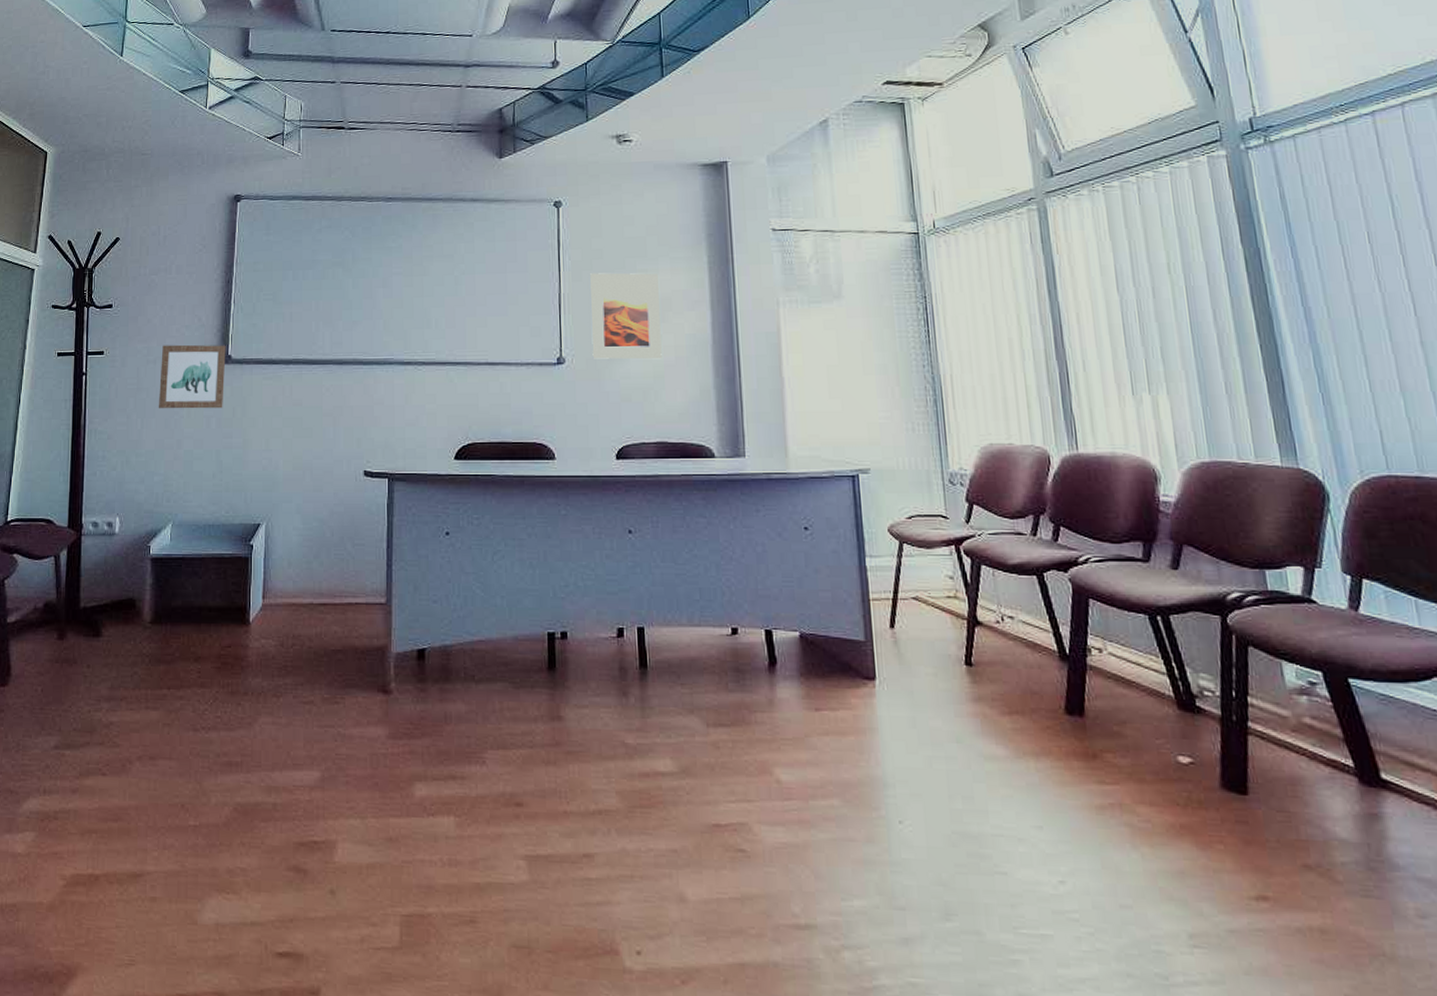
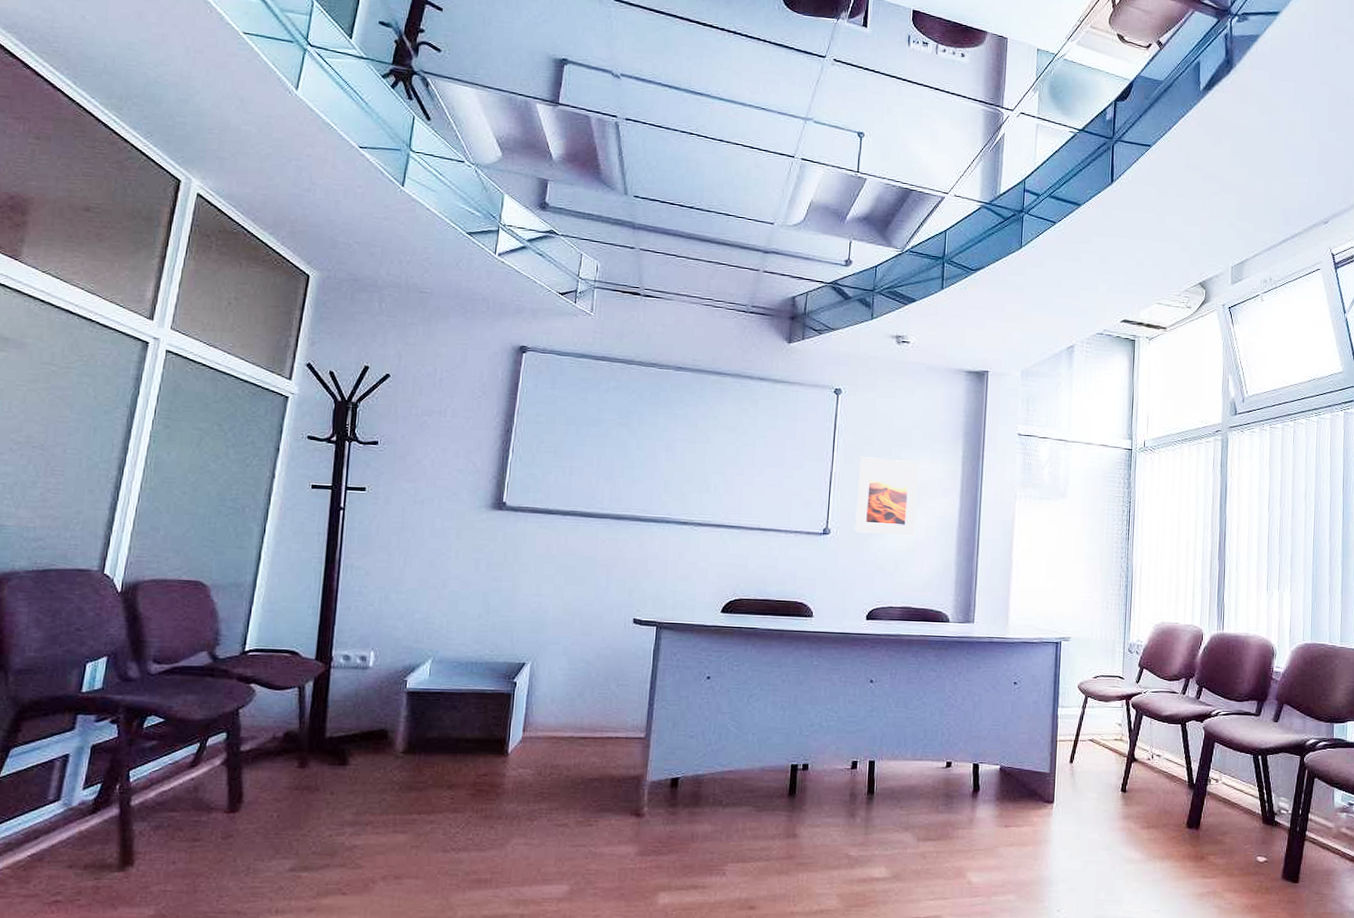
wall art: present [158,344,226,409] -> none [423,486,501,553]

